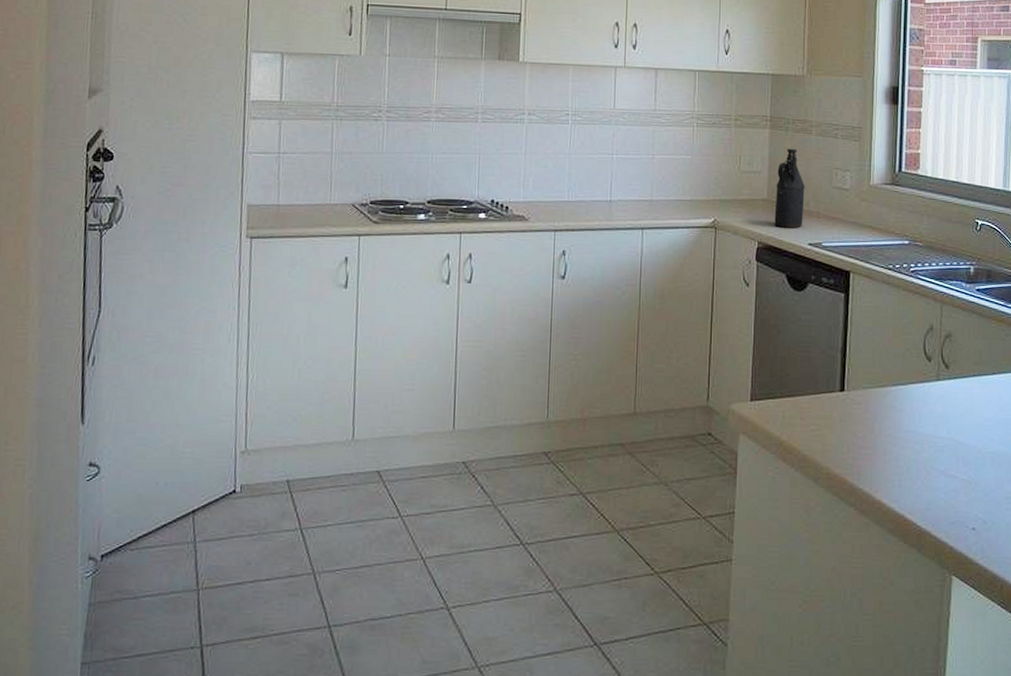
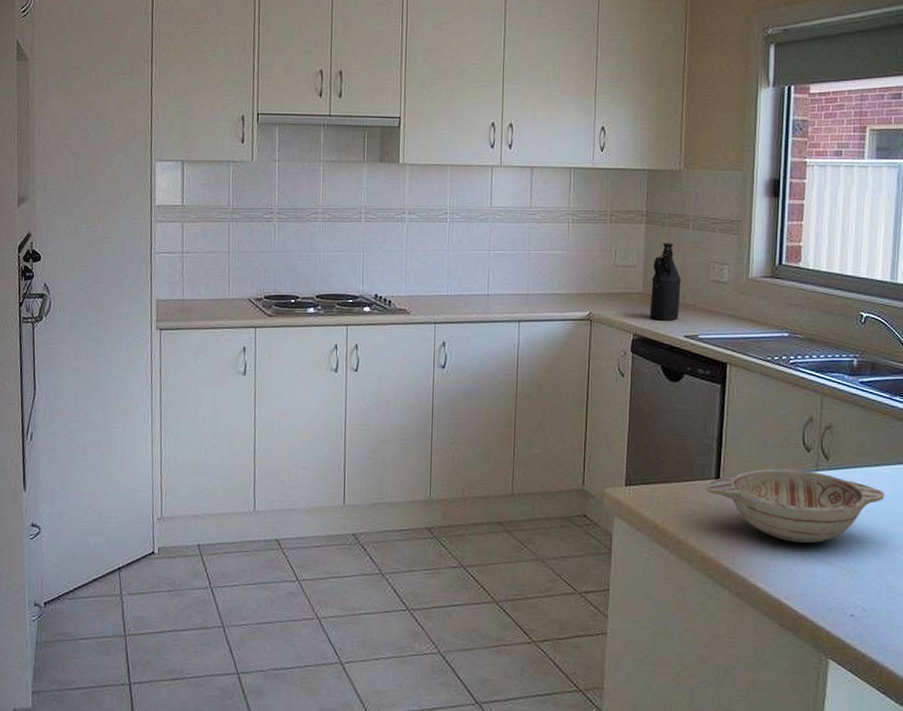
decorative bowl: none [830,379,1002,456] -> present [705,468,885,544]

